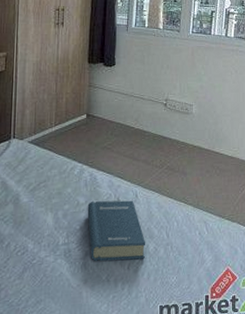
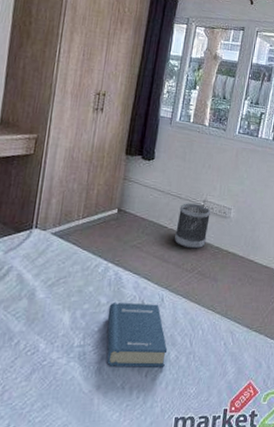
wastebasket: none [142,103,173,146] -> present [174,203,211,249]

